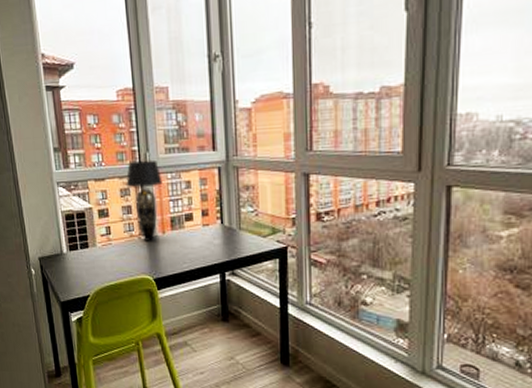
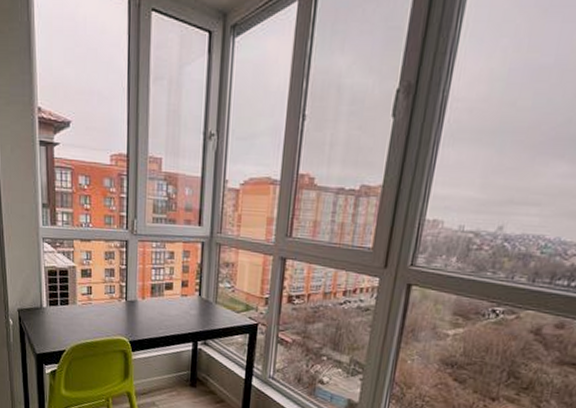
table lamp: present [125,159,163,243] -> none [111,226,147,306]

